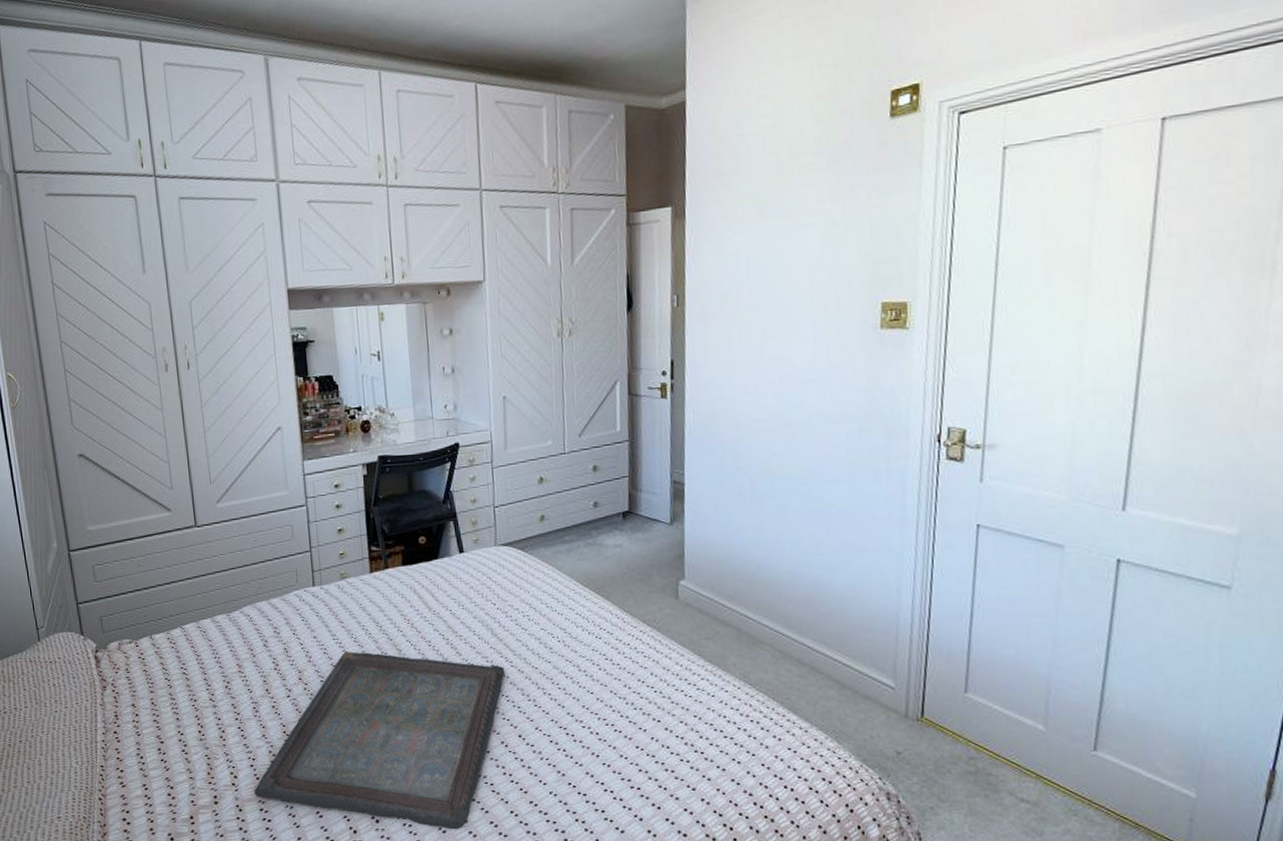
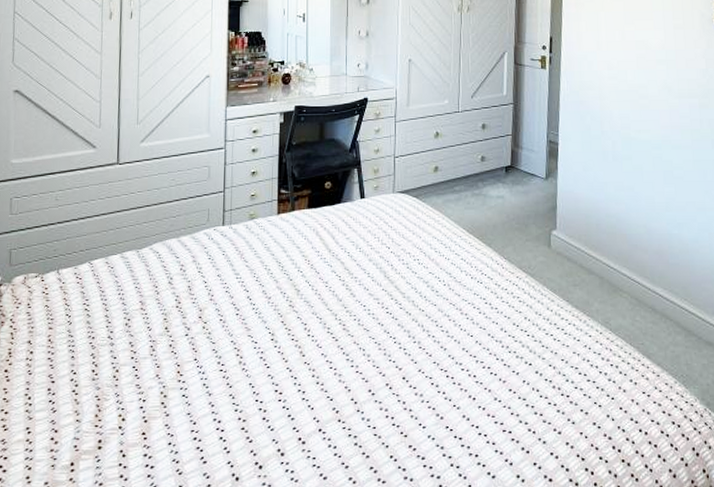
serving tray: present [254,651,505,830] -> none [140,291,394,476]

